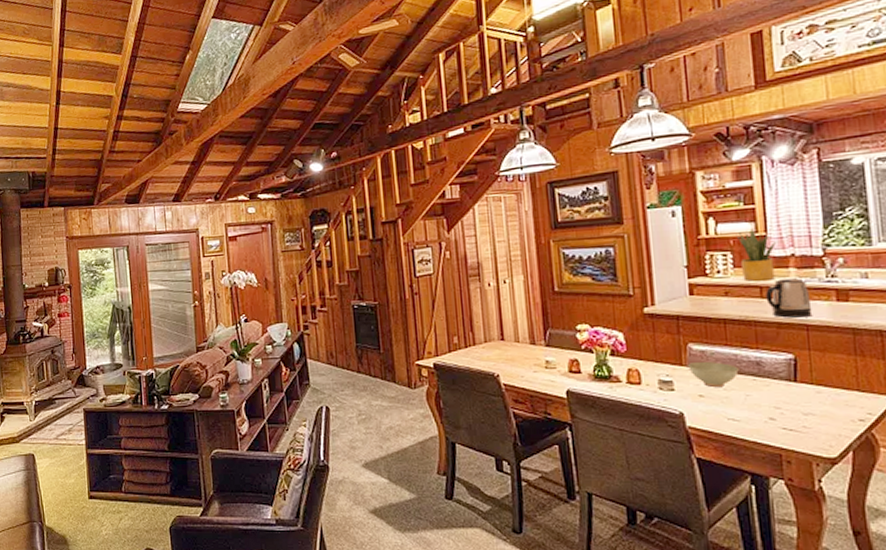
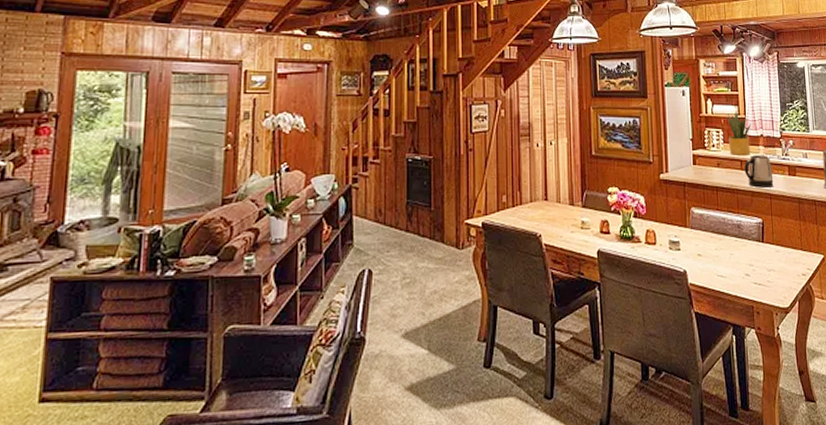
bowl: present [688,361,739,387] -> none [691,223,726,247]

